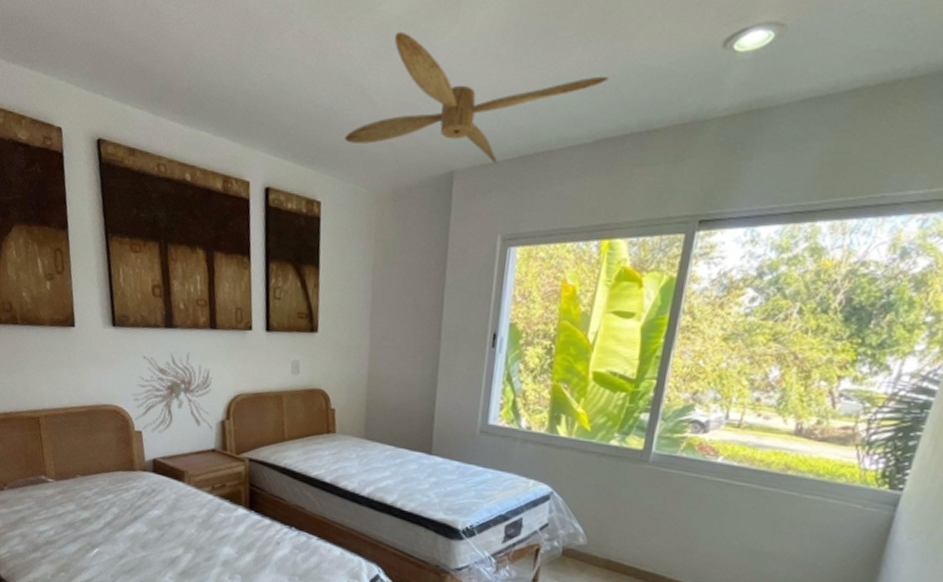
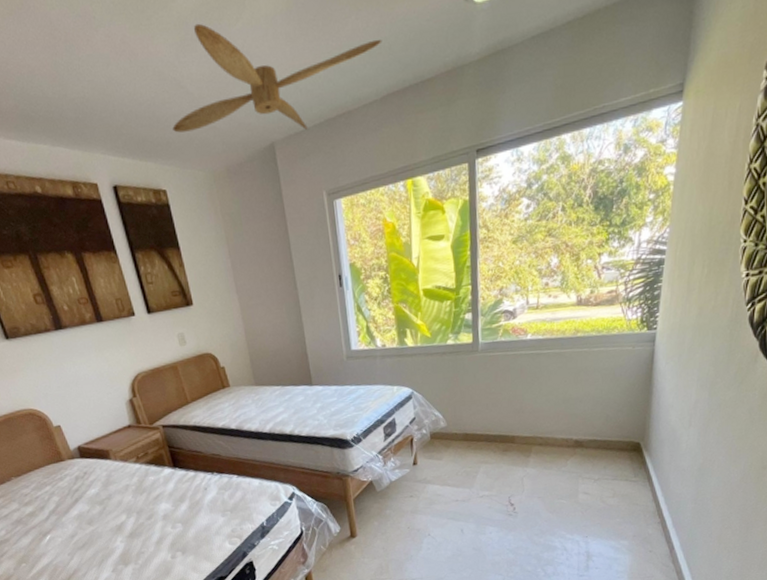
wall sculpture: present [131,352,213,434] -> none [41,346,123,424]

